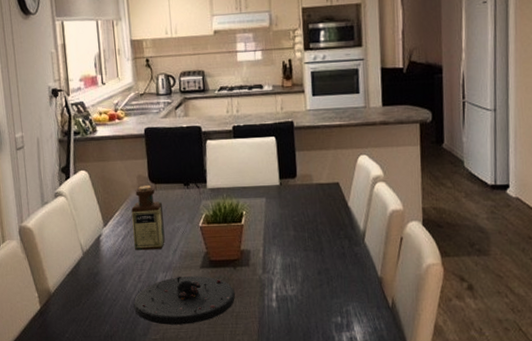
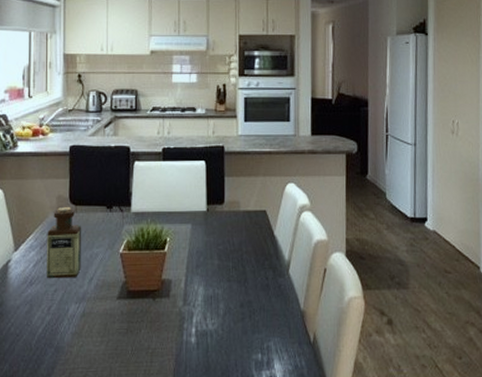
plate: present [133,276,235,325] -> none [39,308,152,363]

